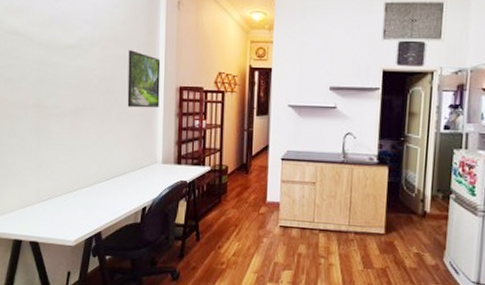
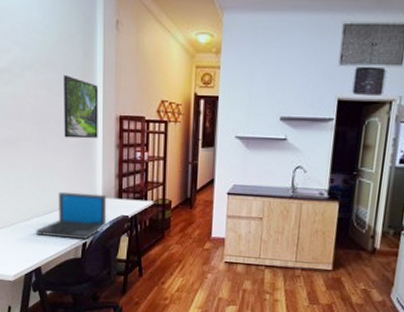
laptop: none [98,158,166,204] -> present [36,191,107,239]

